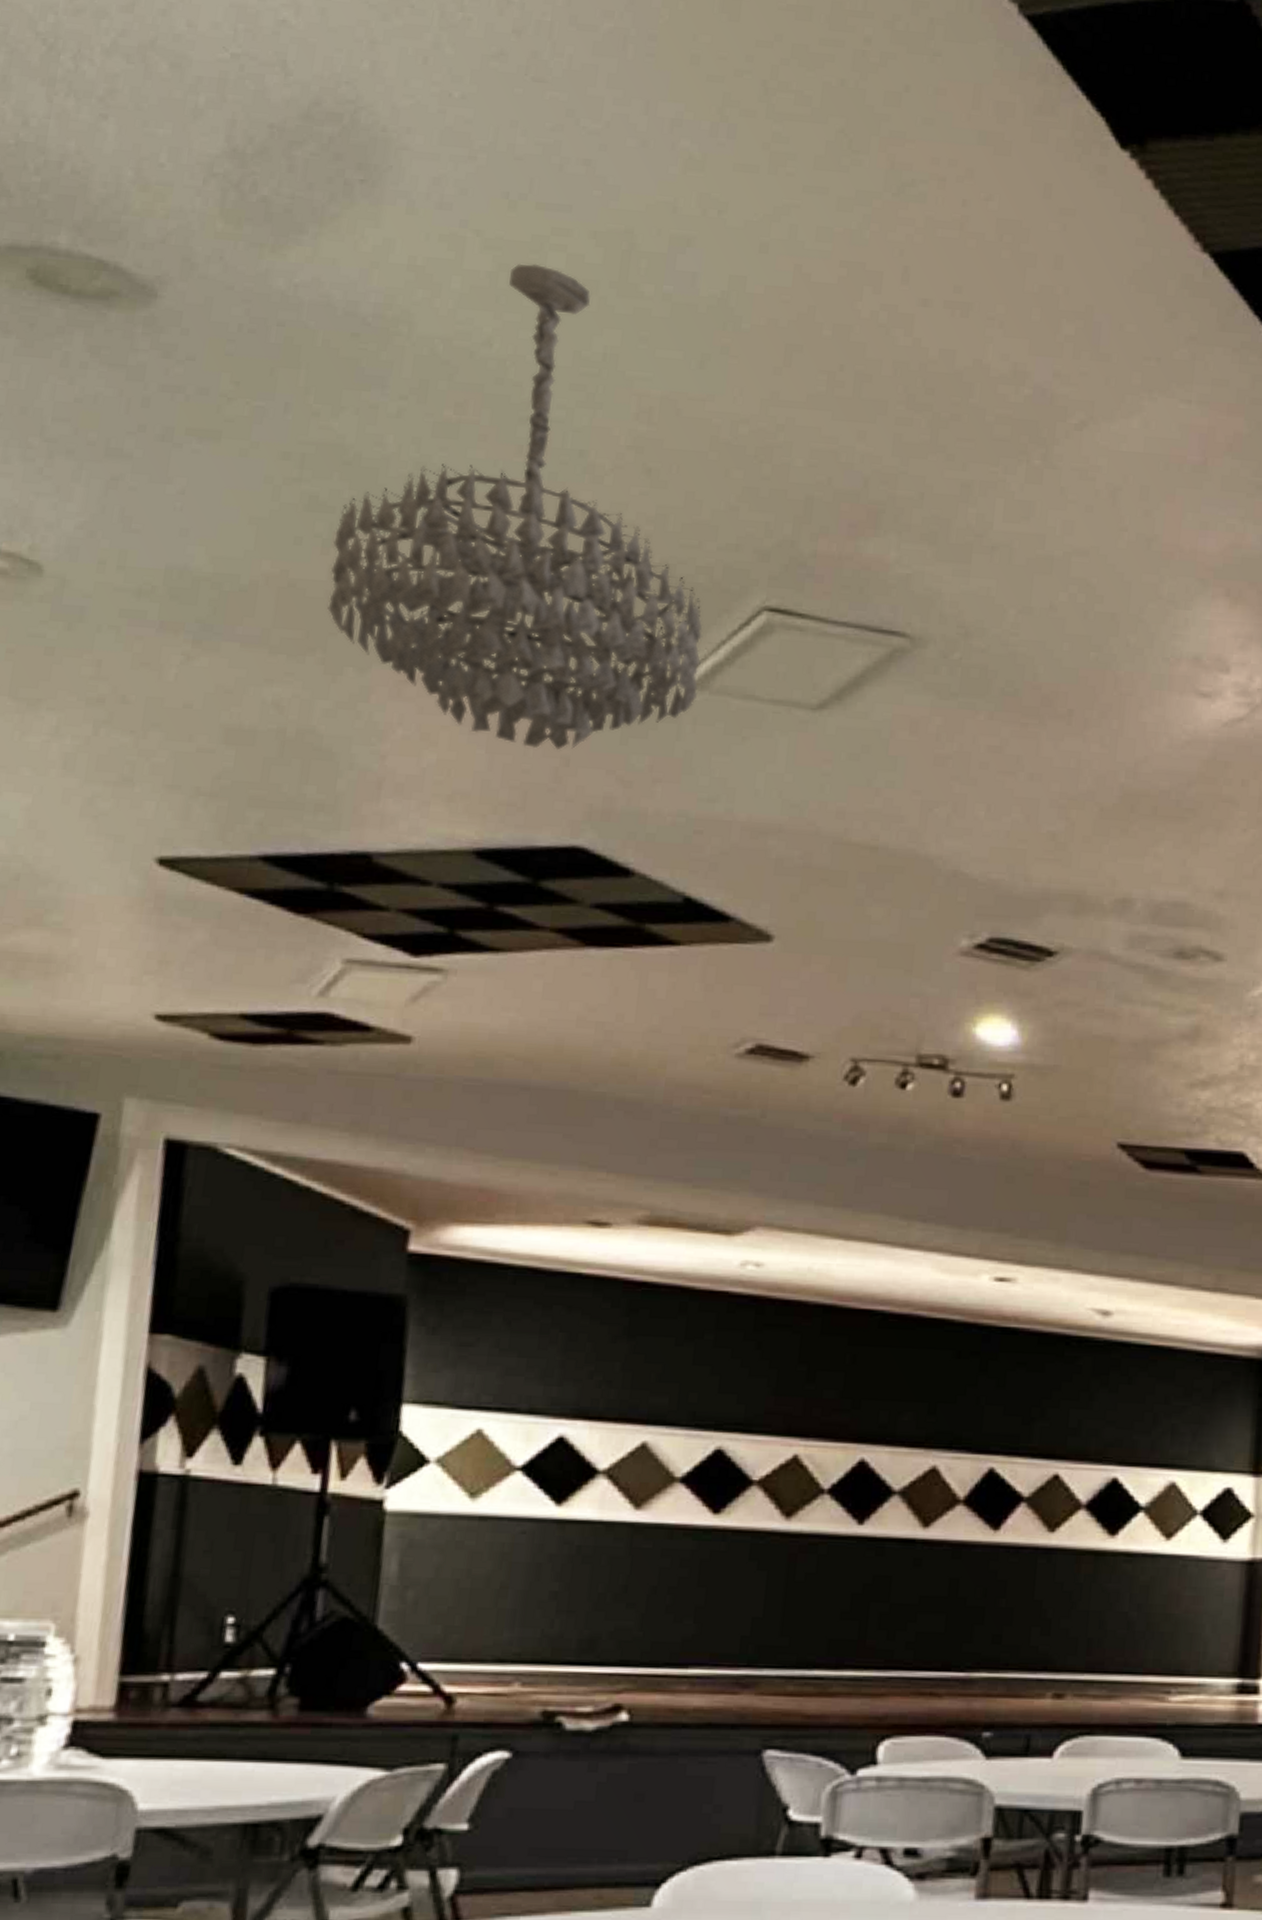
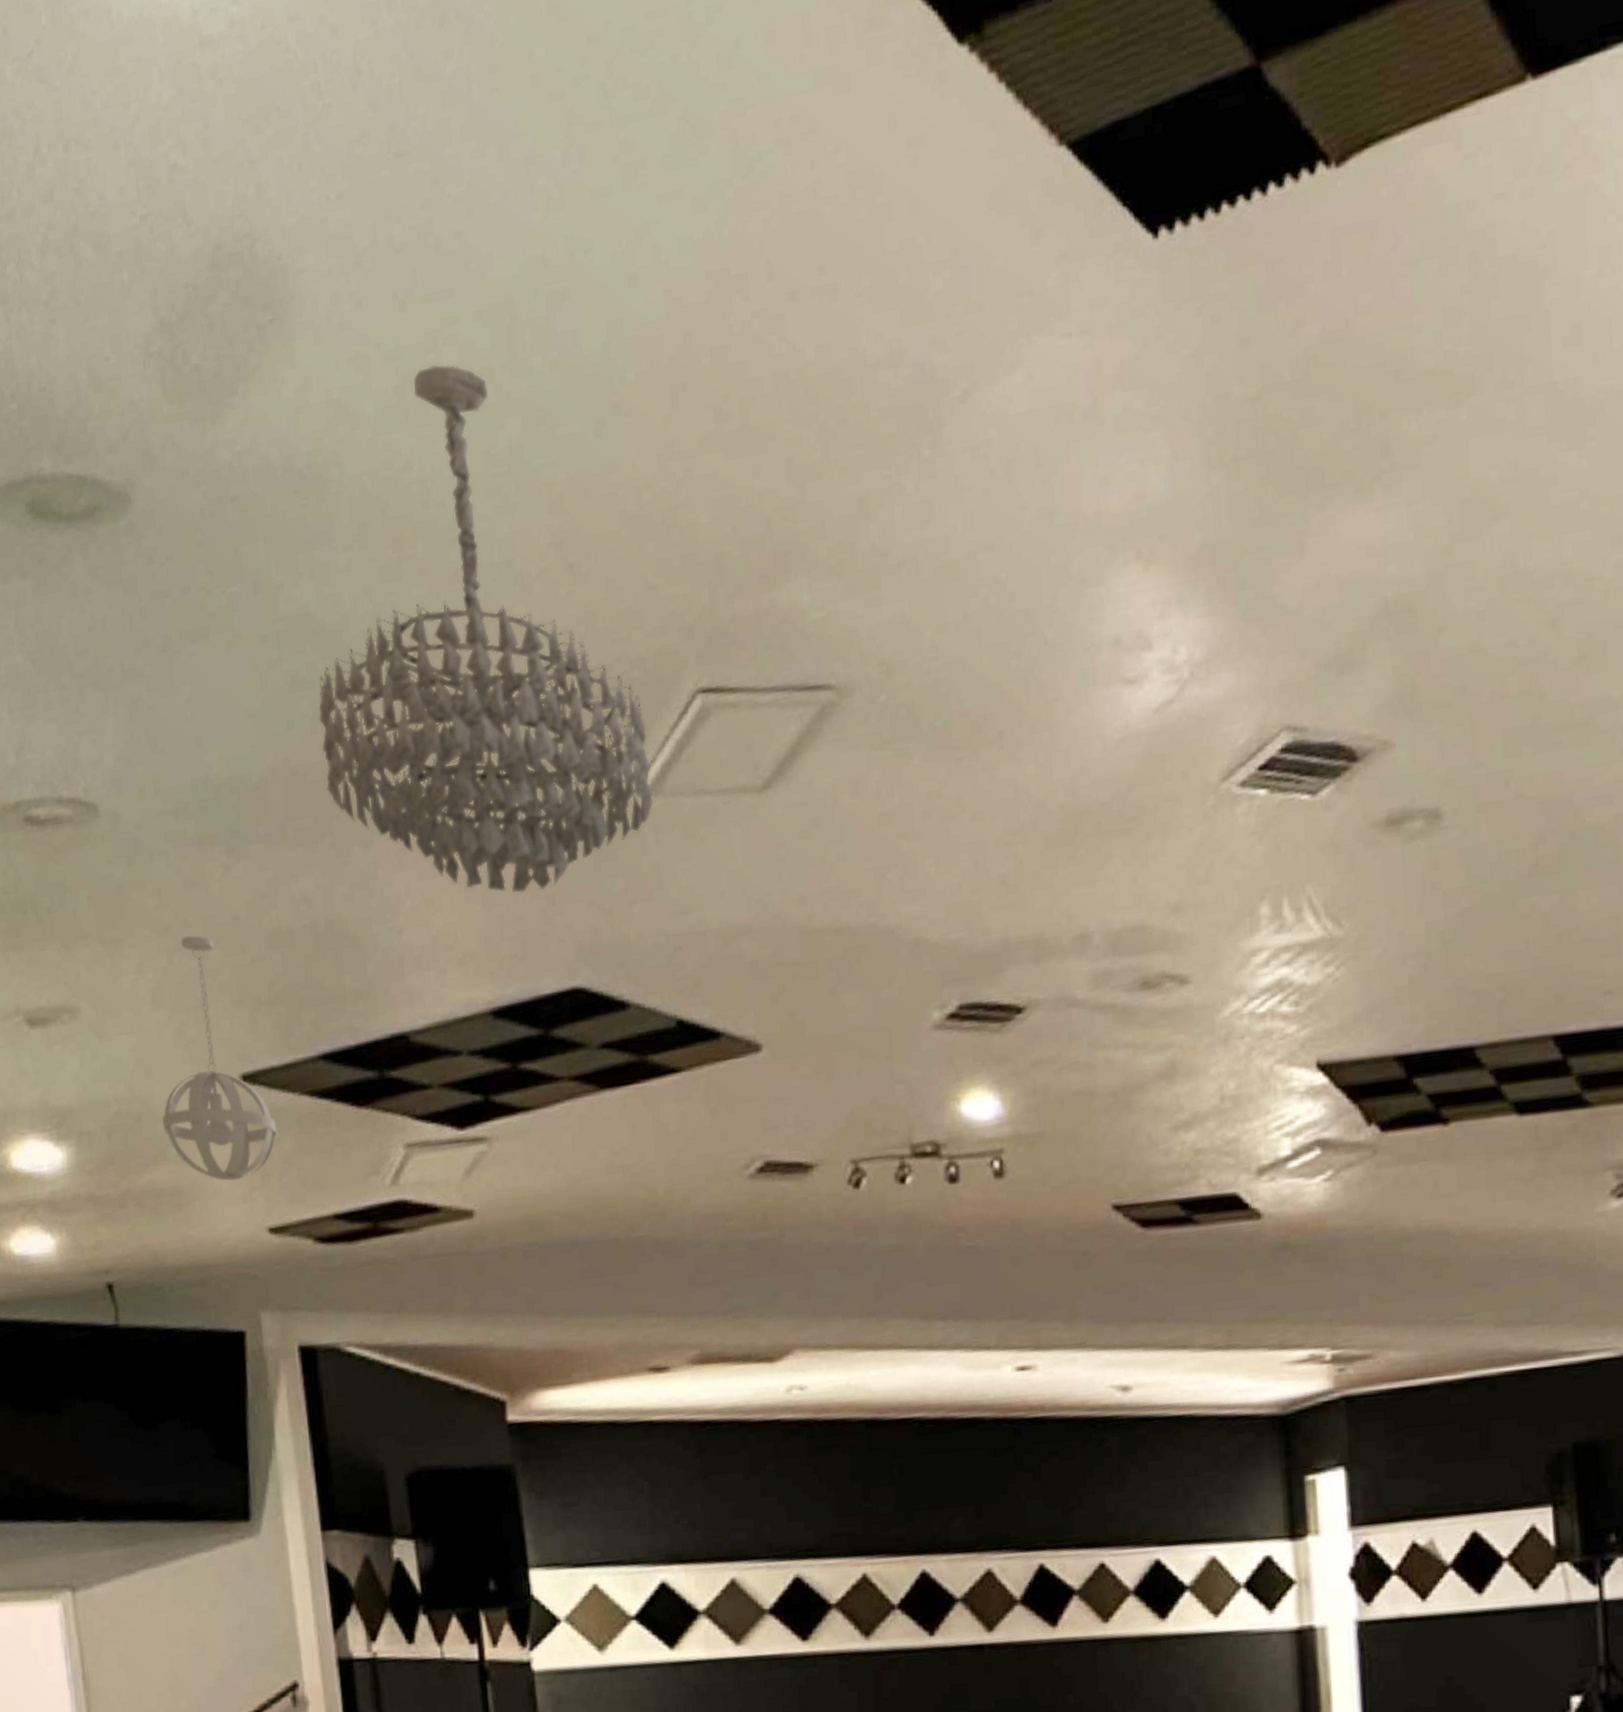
pendant light: none [45,711,190,960] -> present [162,935,276,1181]

